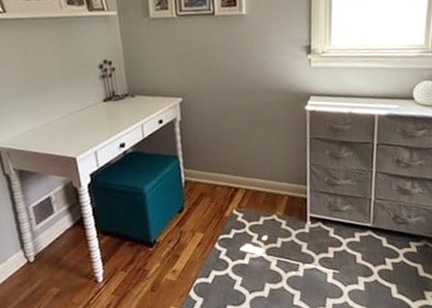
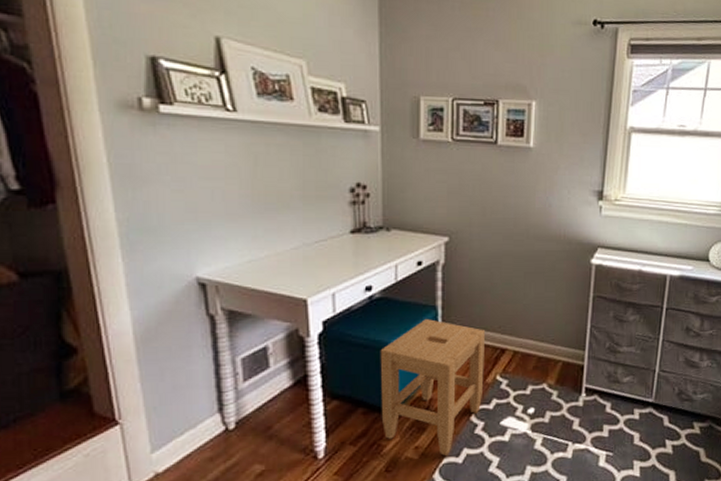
stool: none [137,167,223,277] -> present [380,319,486,456]

